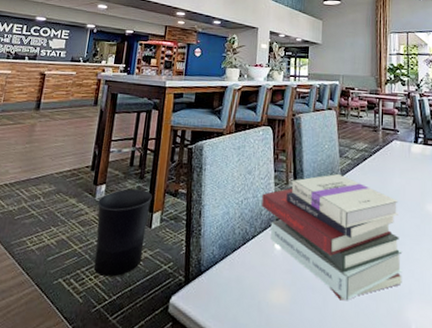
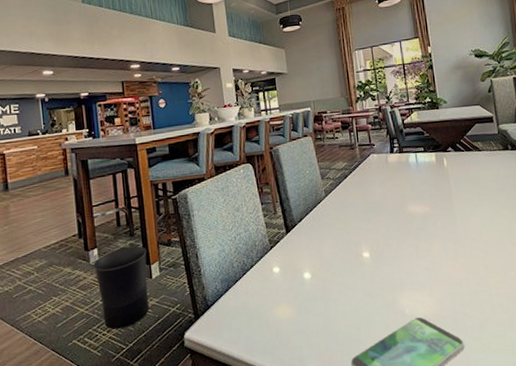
books: present [262,173,403,301] -> none [253,194,393,303]

